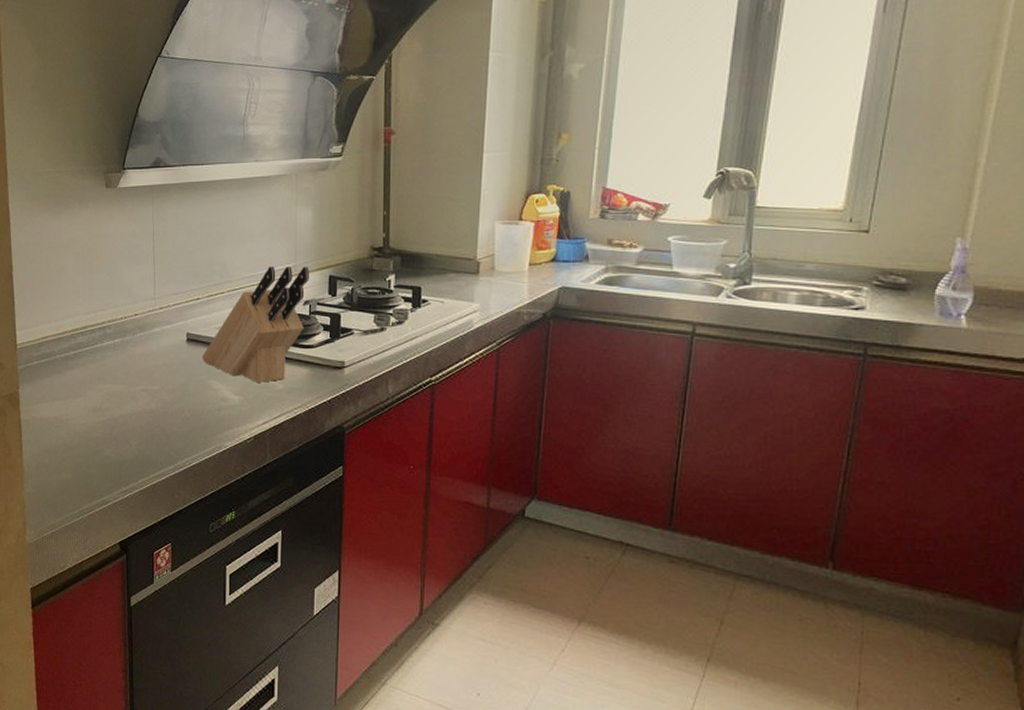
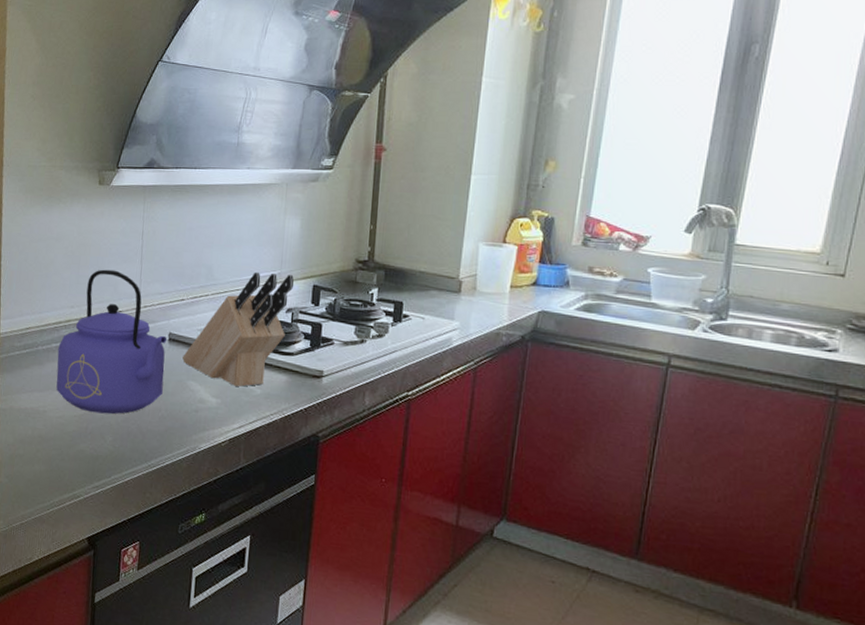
kettle: none [76,273,186,419] -> present [56,269,167,414]

